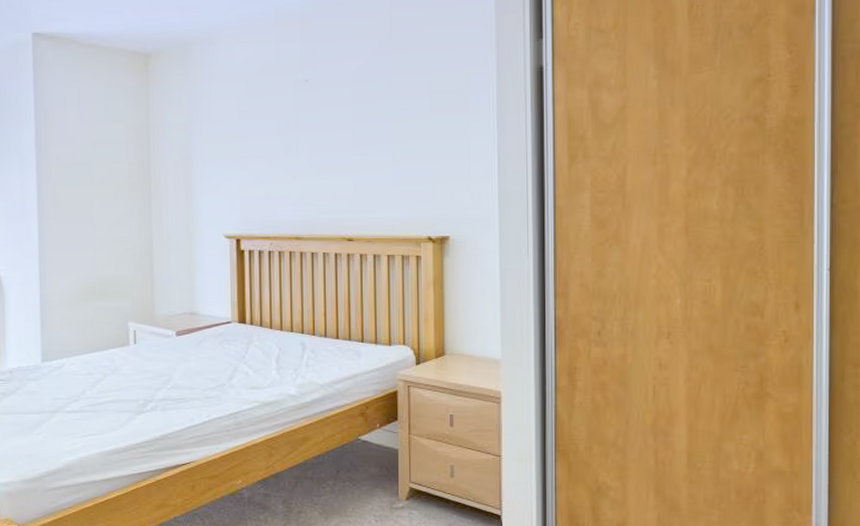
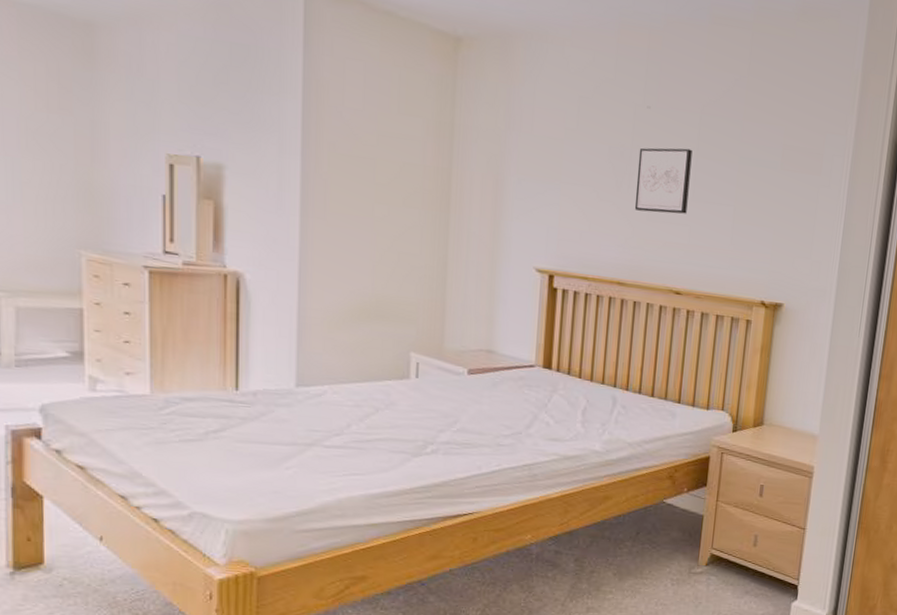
wall art: none [302,110,350,171] -> present [634,147,692,214]

